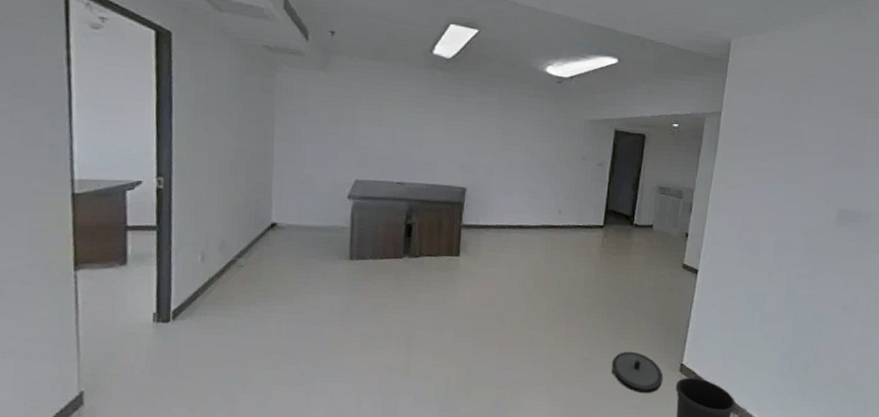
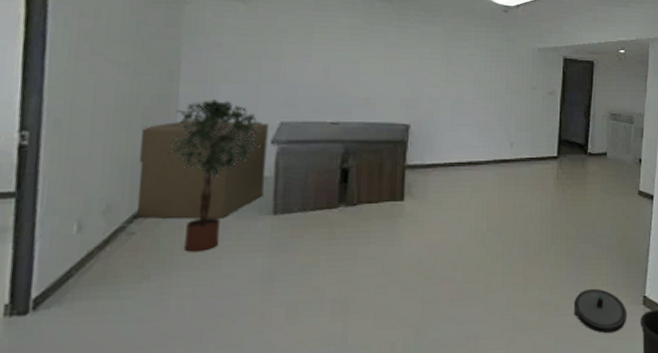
cardboard box: none [242,174,345,259] -> present [134,120,269,219]
potted tree: none [266,157,342,286] -> present [167,99,264,252]

